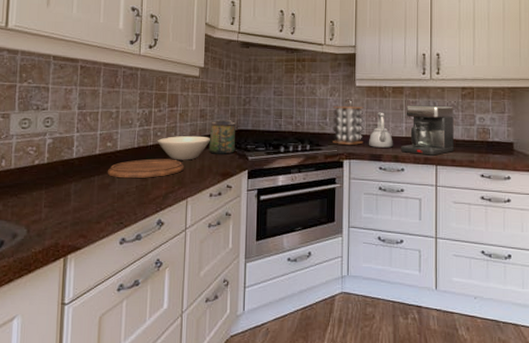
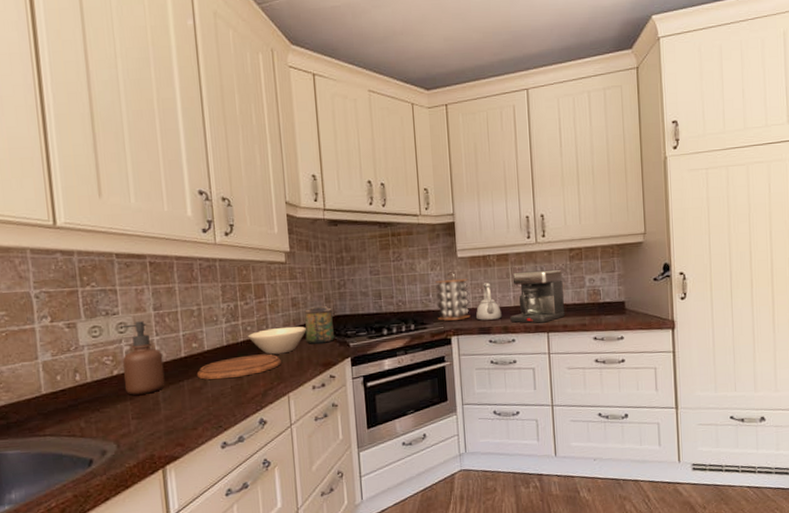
soap dispenser: none [42,118,80,185] -> present [121,321,165,395]

